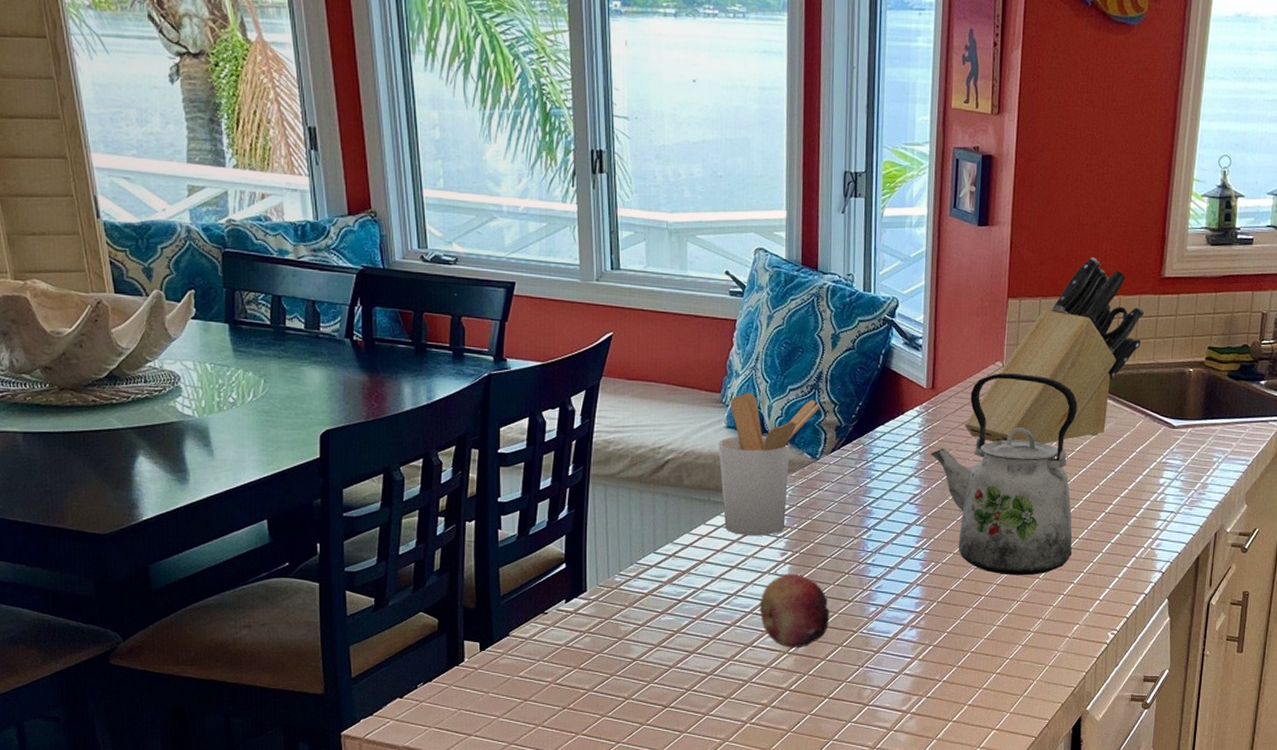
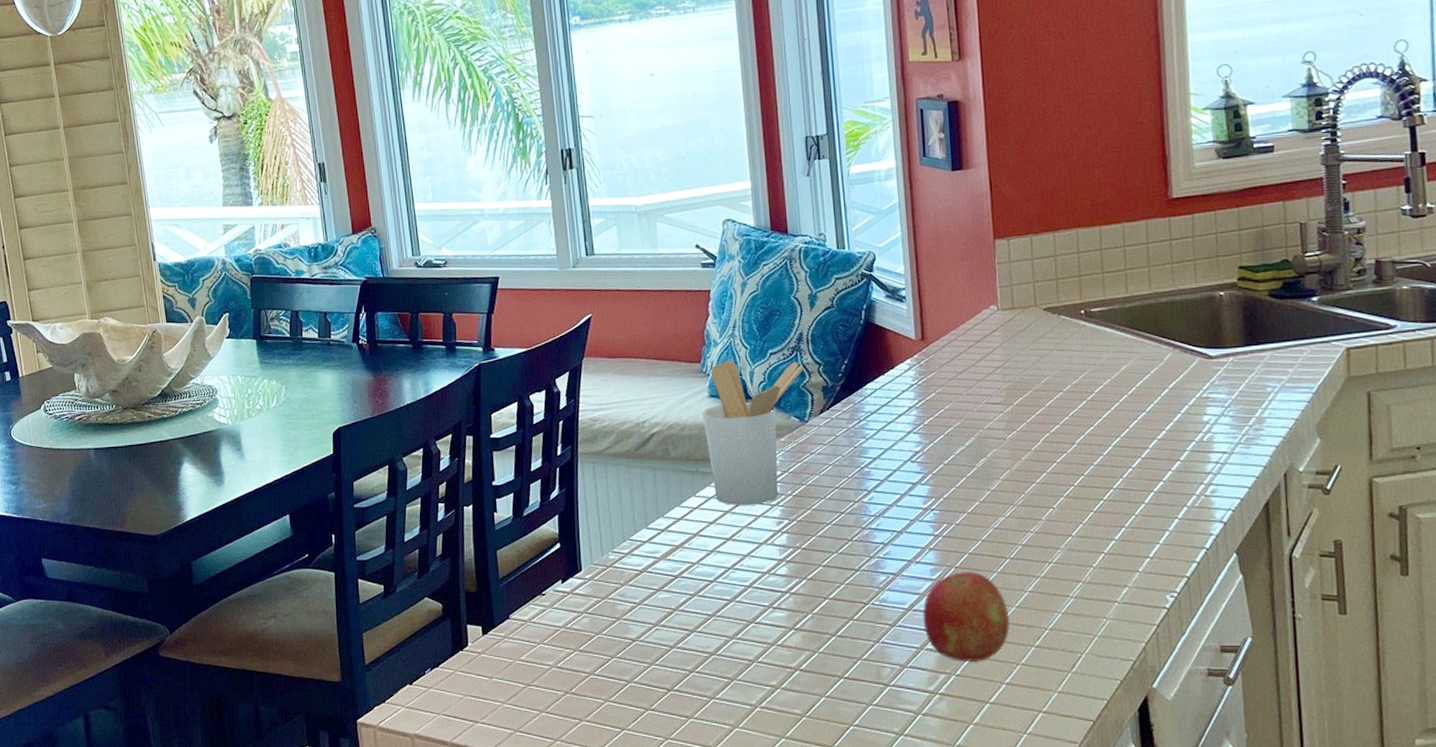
fruit: present [759,573,829,648] -> none [759,543,836,624]
fruit: none [904,606,978,685] -> present [922,572,1010,662]
kettle: present [931,372,1078,576] -> none [929,315,1107,535]
knife block: present [964,257,1145,444] -> none [962,187,1156,390]

